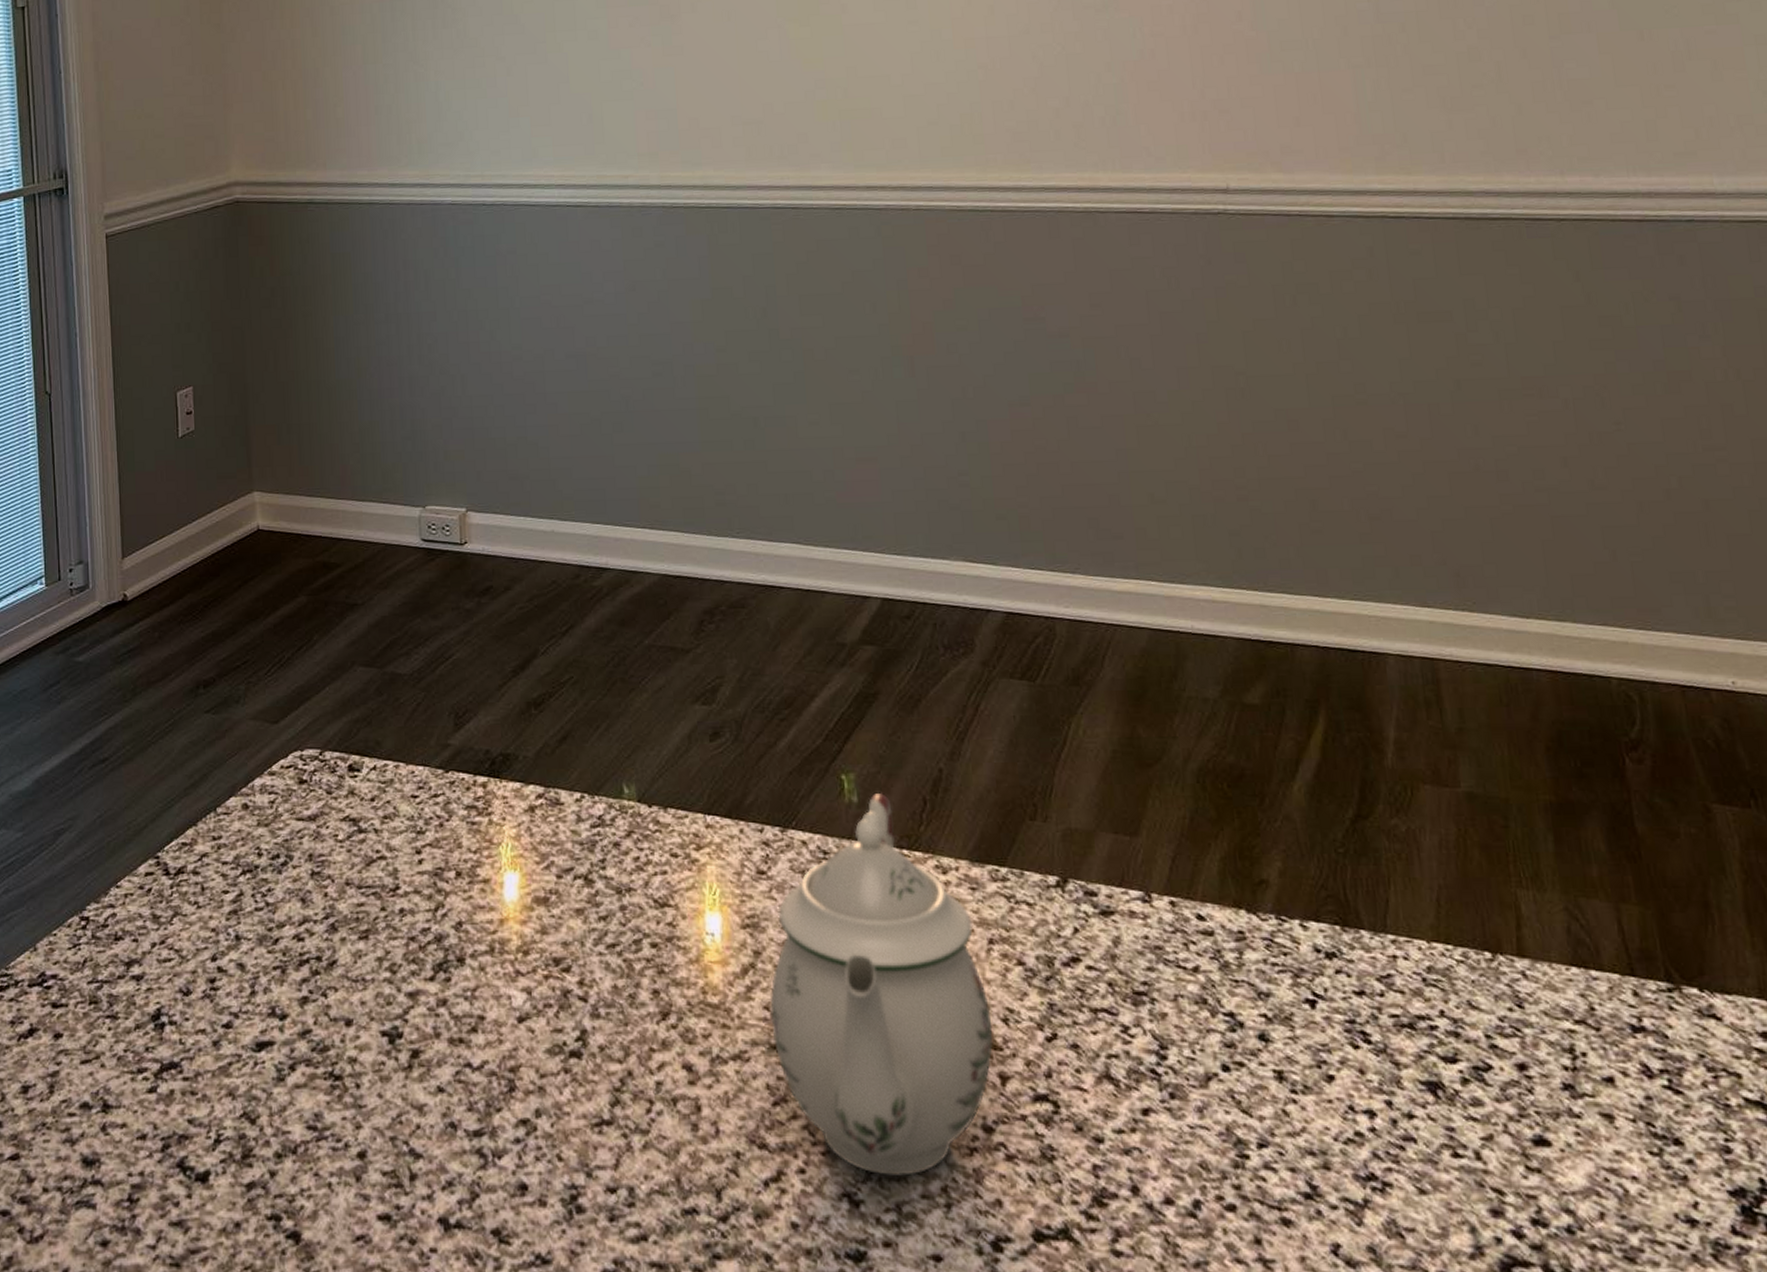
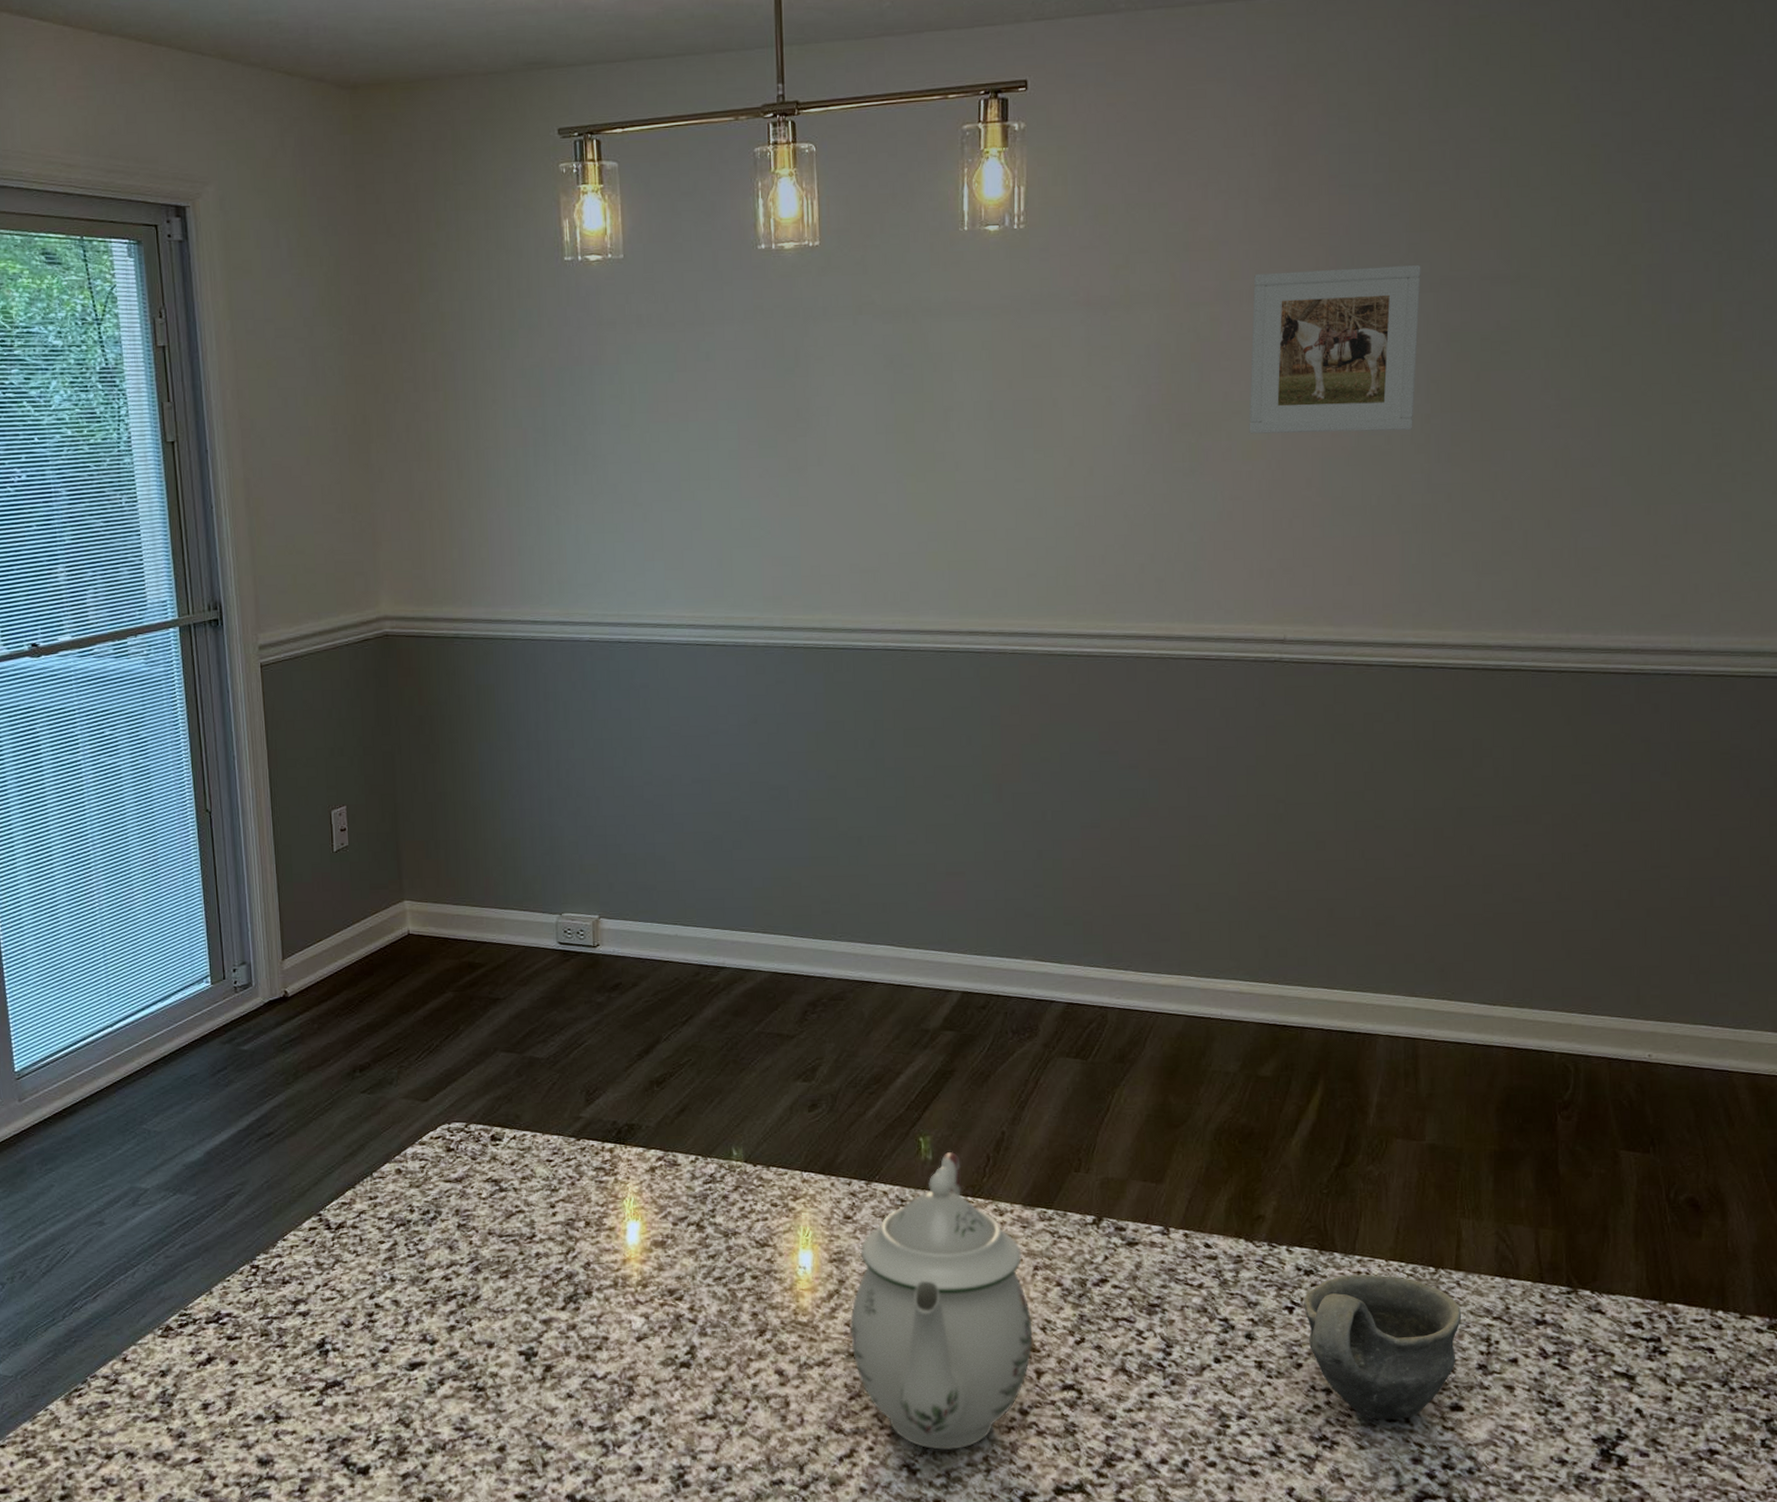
cup: none [1328,959,1534,1155] -> present [1304,1274,1462,1420]

